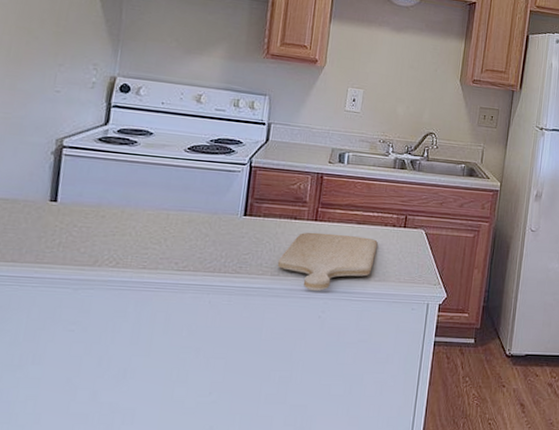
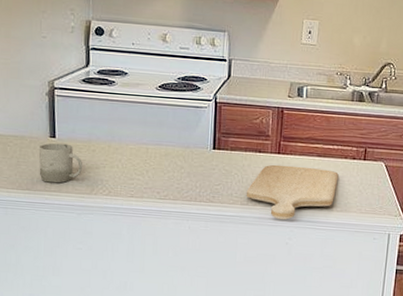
cup: none [30,207,88,254] -> present [38,143,83,183]

